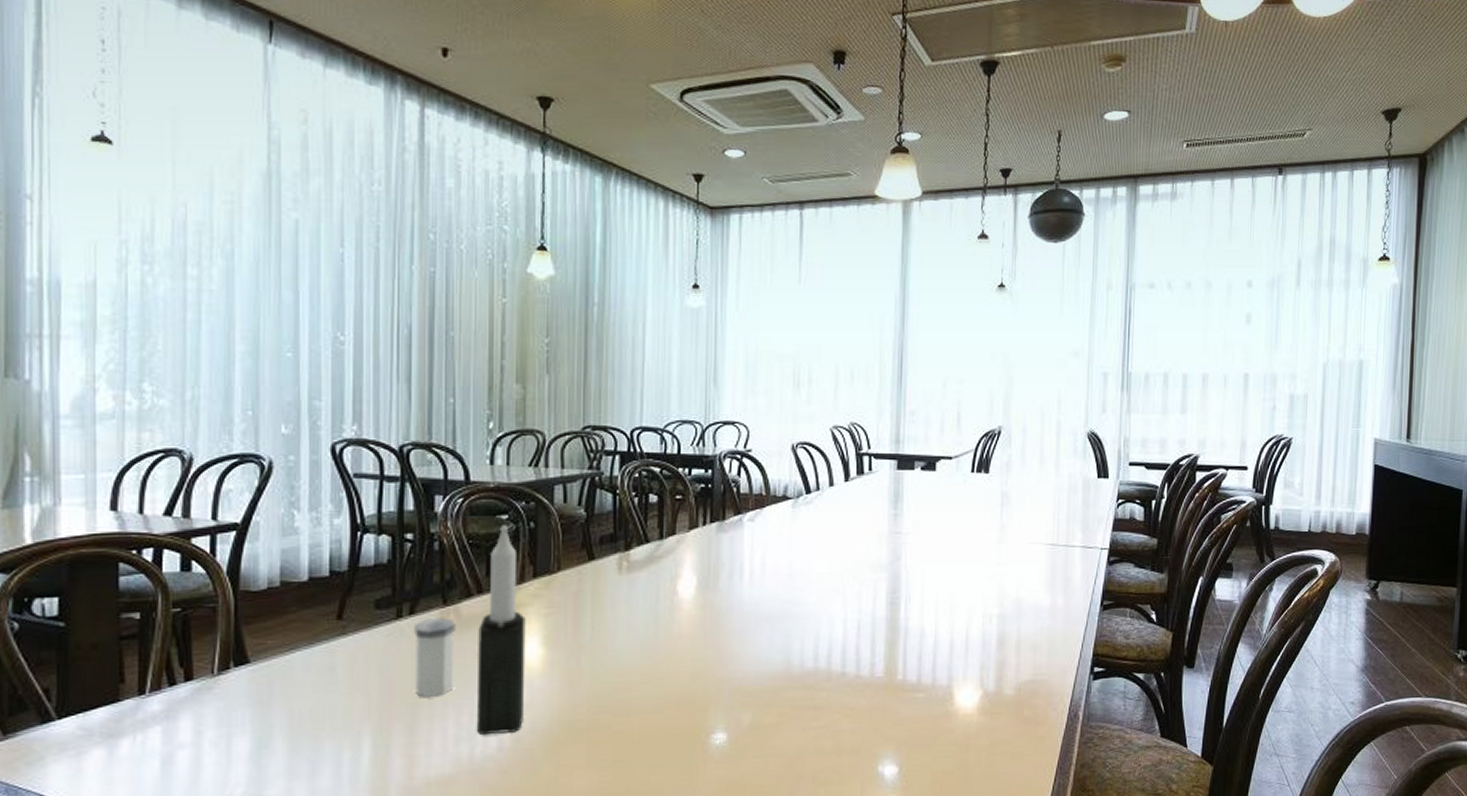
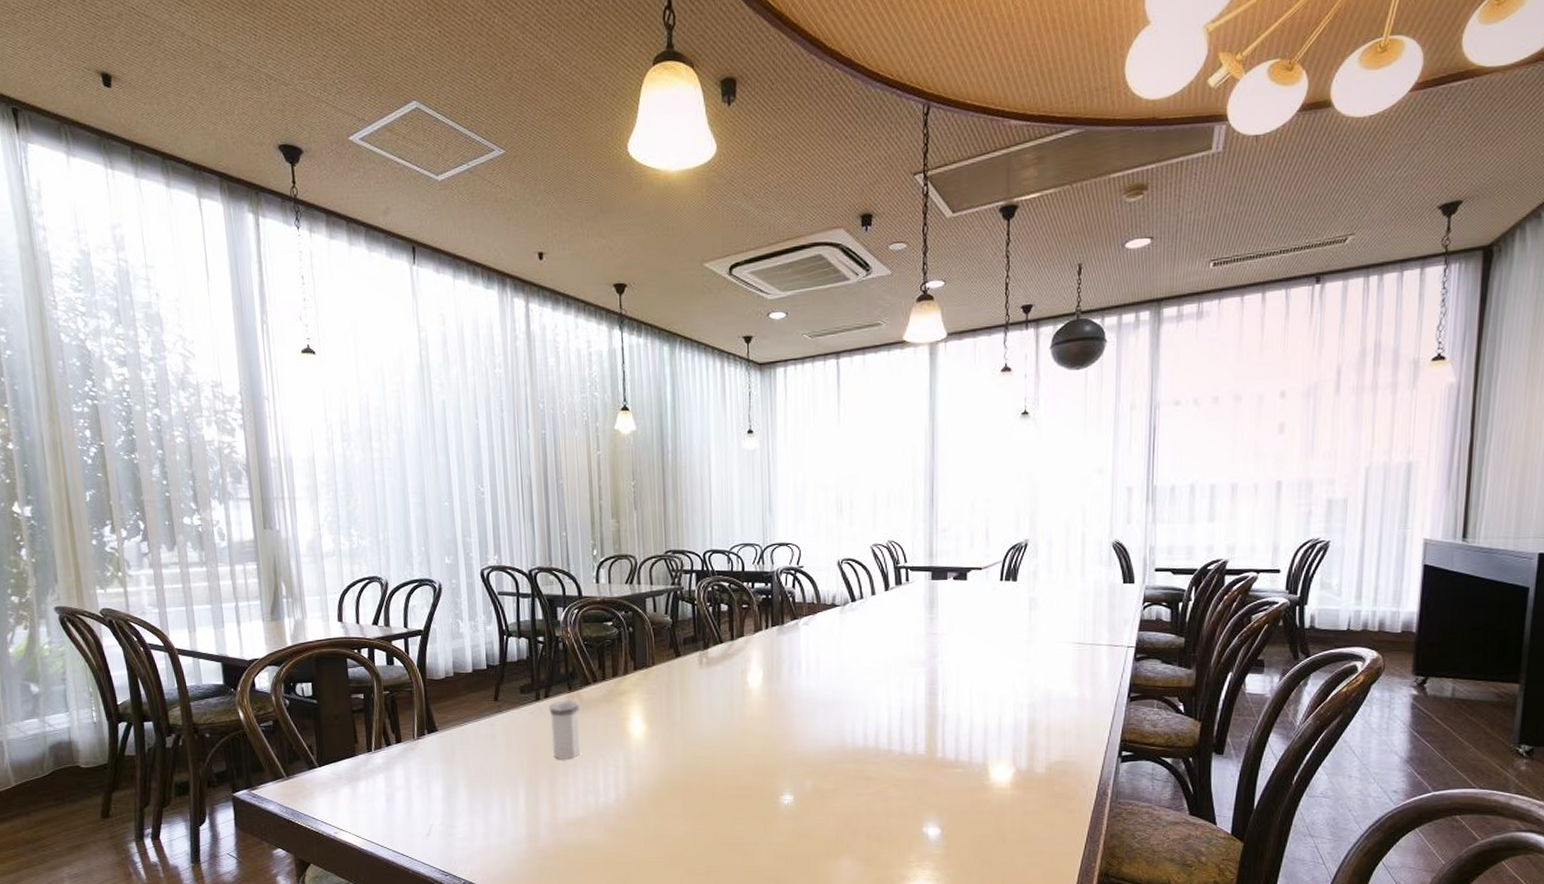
candle: present [476,525,526,736] -> none [595,630,634,790]

